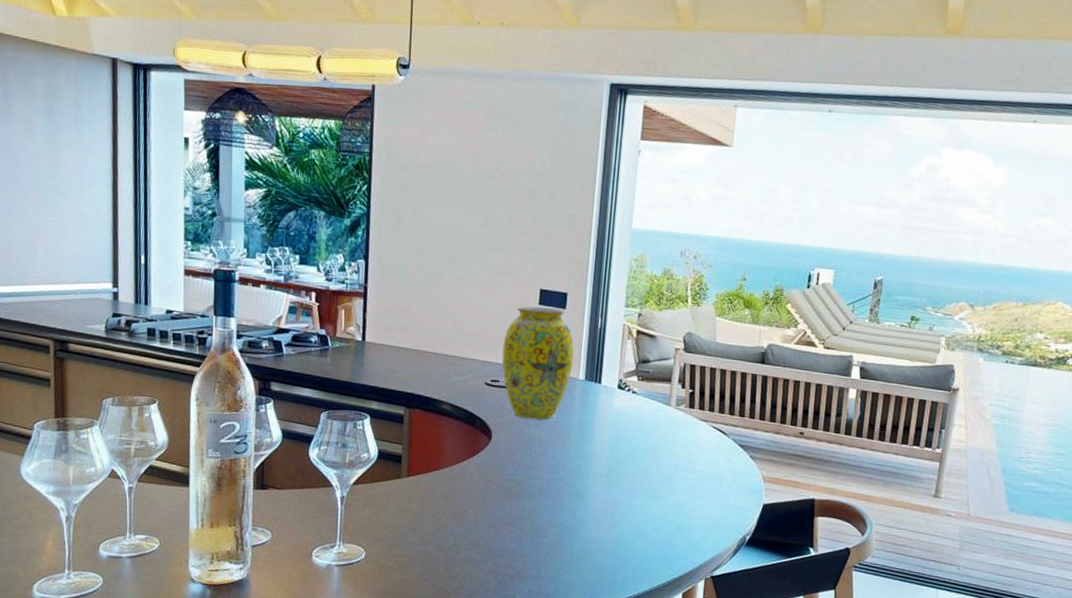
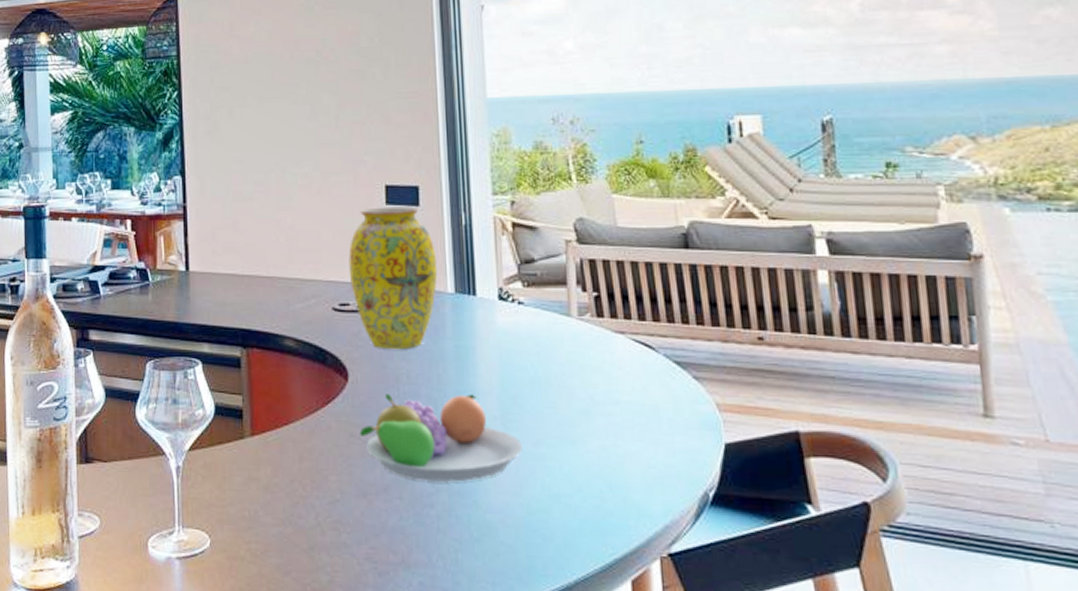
fruit bowl: none [496,452,620,520] -> present [360,394,523,482]

